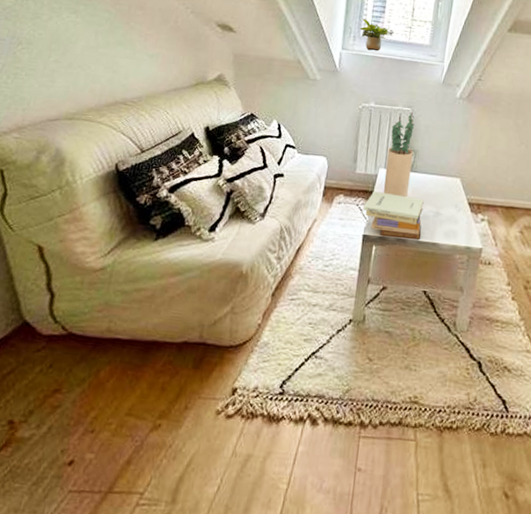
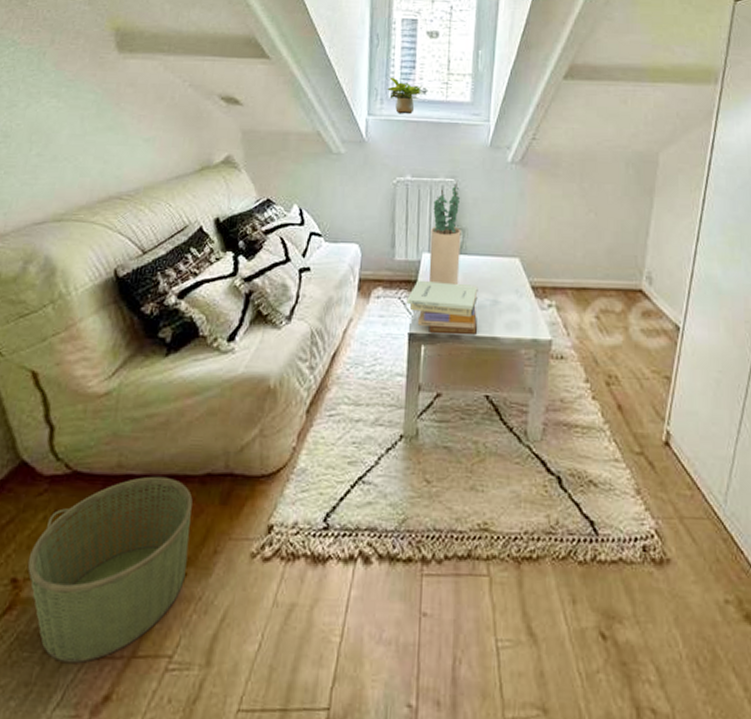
basket: none [23,341,170,495] -> present [27,476,193,663]

